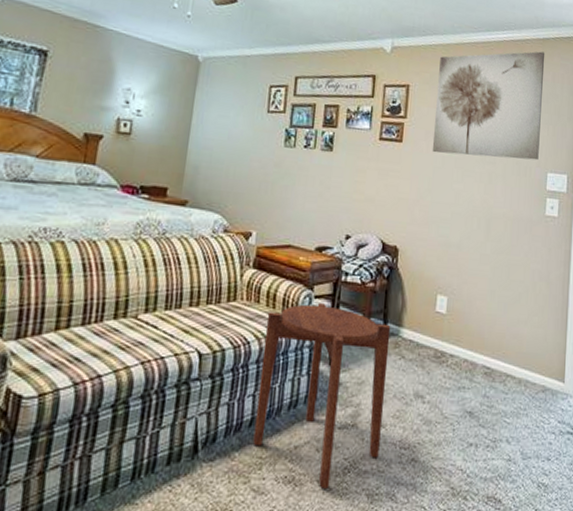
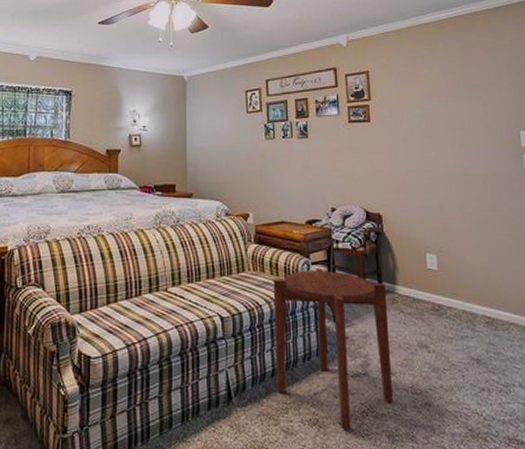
wall art: present [432,51,545,161] -> none [394,20,508,127]

